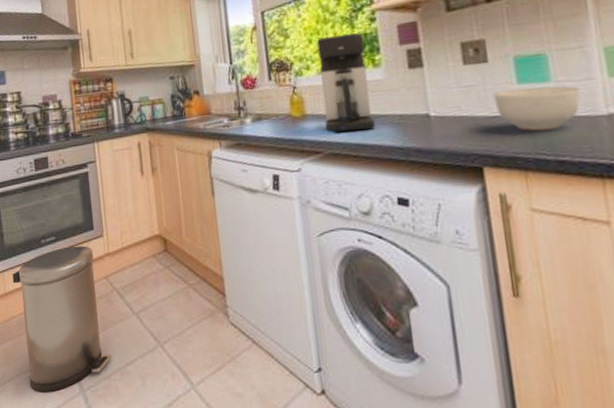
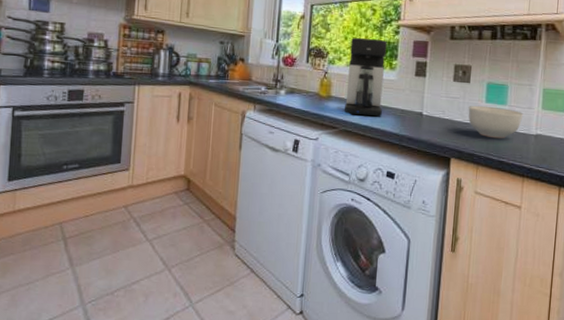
pedal bin: present [12,245,112,393] -> none [24,175,119,305]

